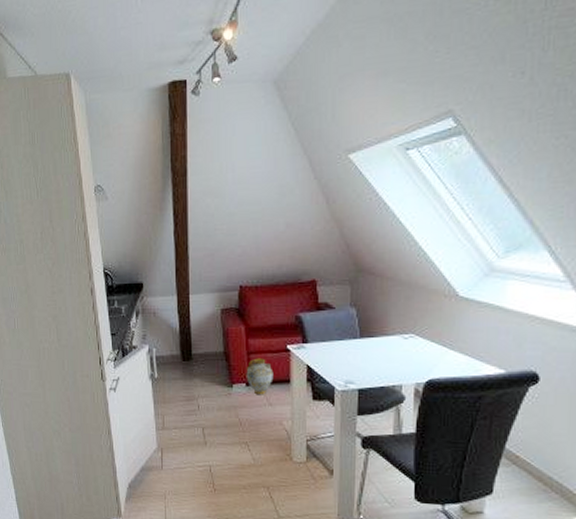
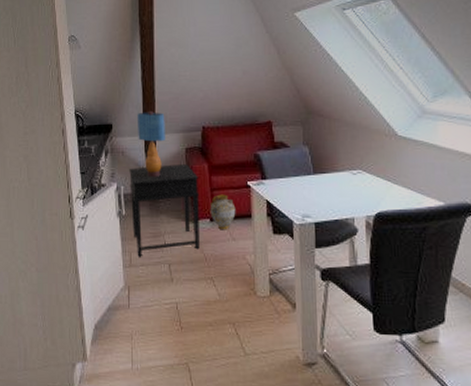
side table: none [161,326,236,420] -> present [129,164,200,257]
table lamp: none [170,268,199,339] -> present [138,110,165,177]

